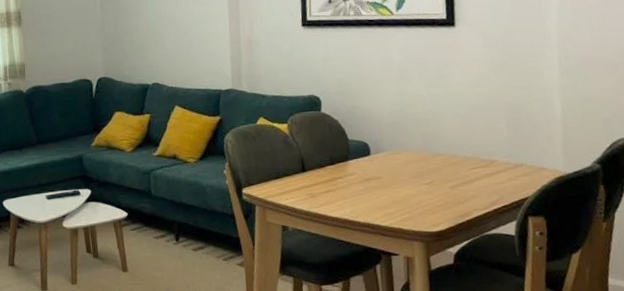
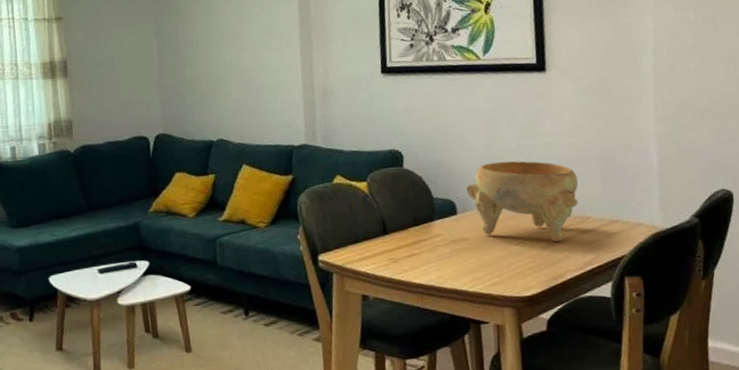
decorative bowl: none [379,107,485,183] -> present [466,161,579,243]

